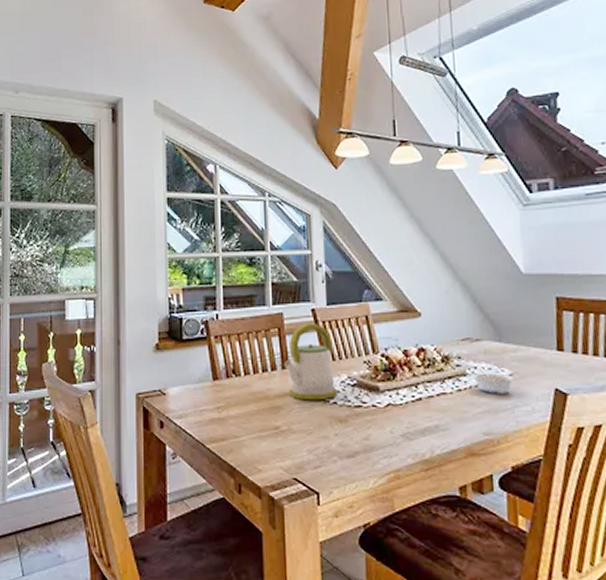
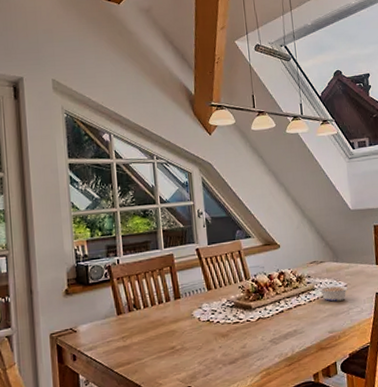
kettle: present [283,323,338,401] -> none [175,260,220,323]

